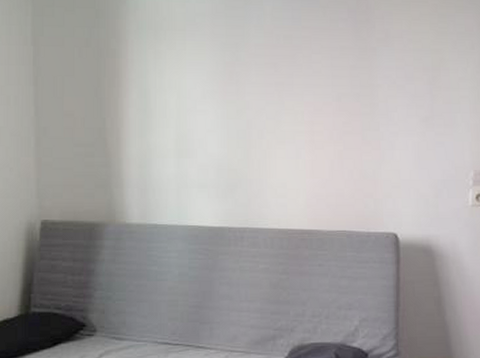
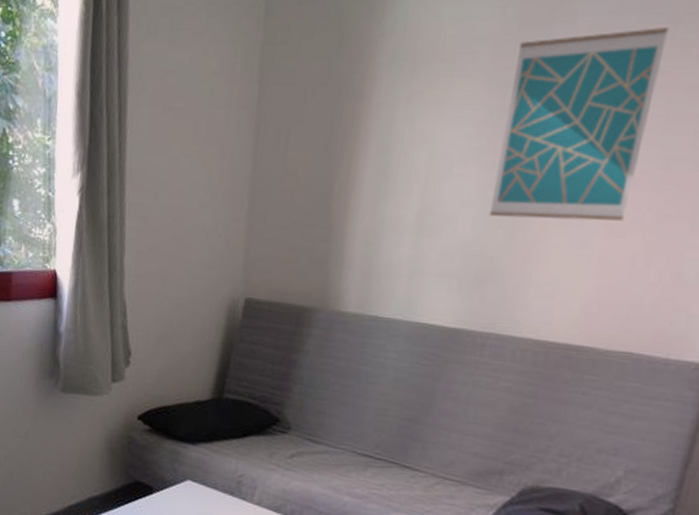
wall art: none [228,10,321,139] -> present [488,27,669,221]

